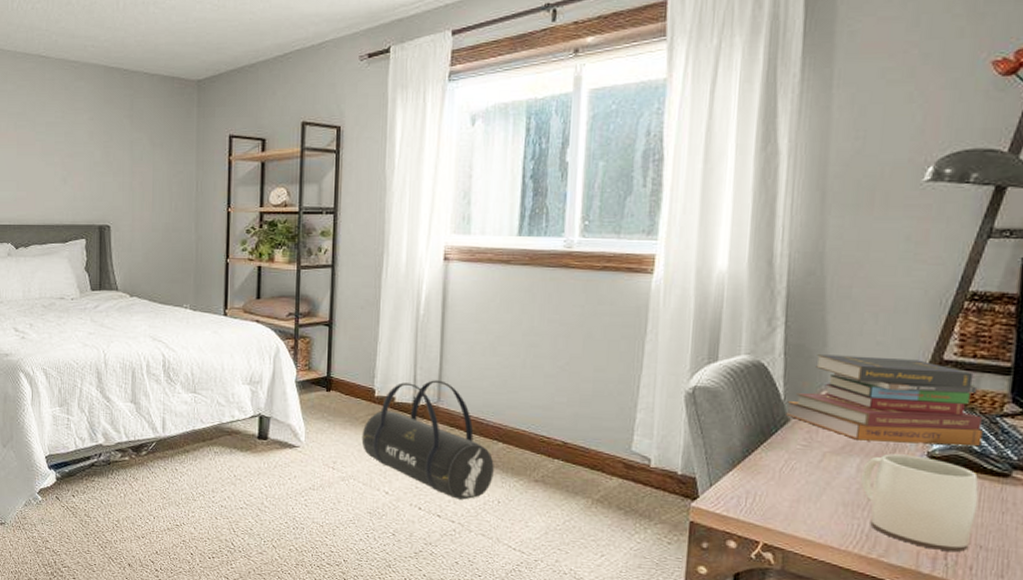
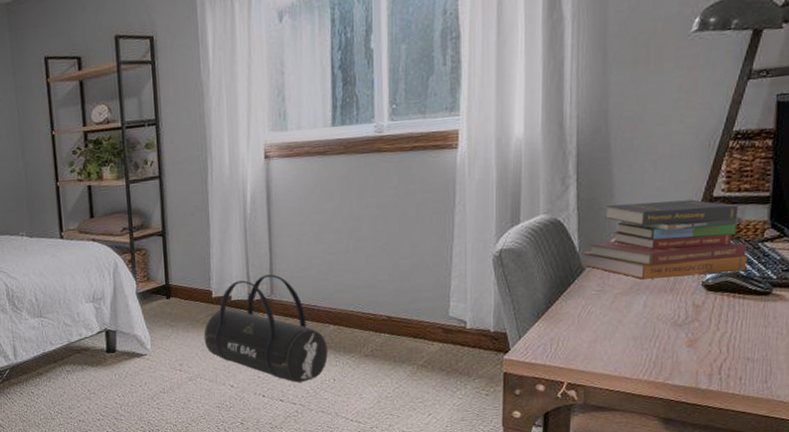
mug: present [860,453,979,552] -> none [646,286,746,367]

